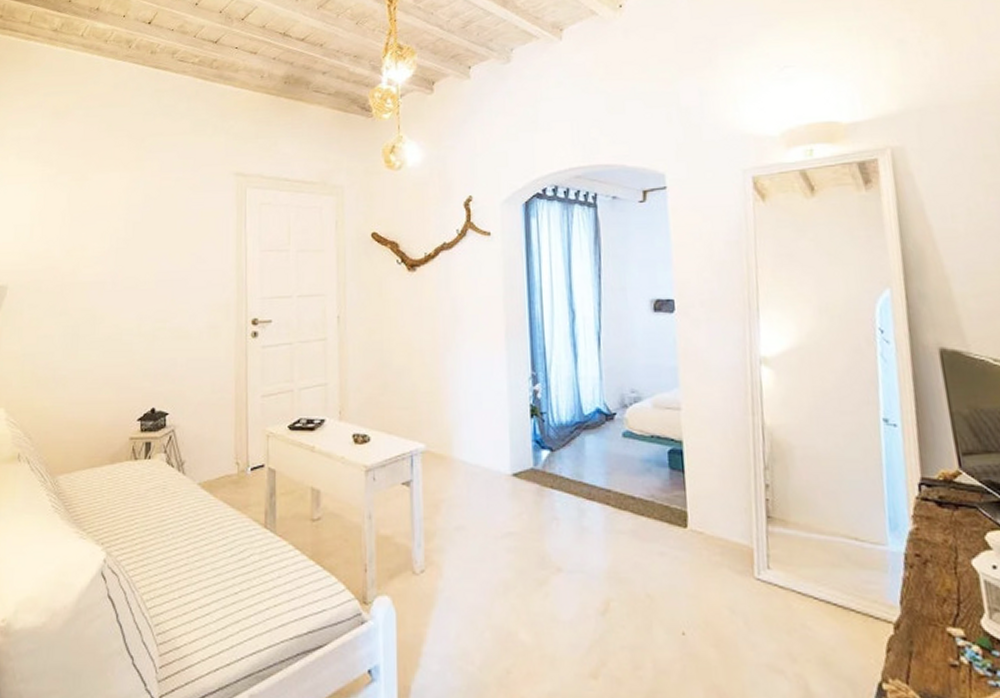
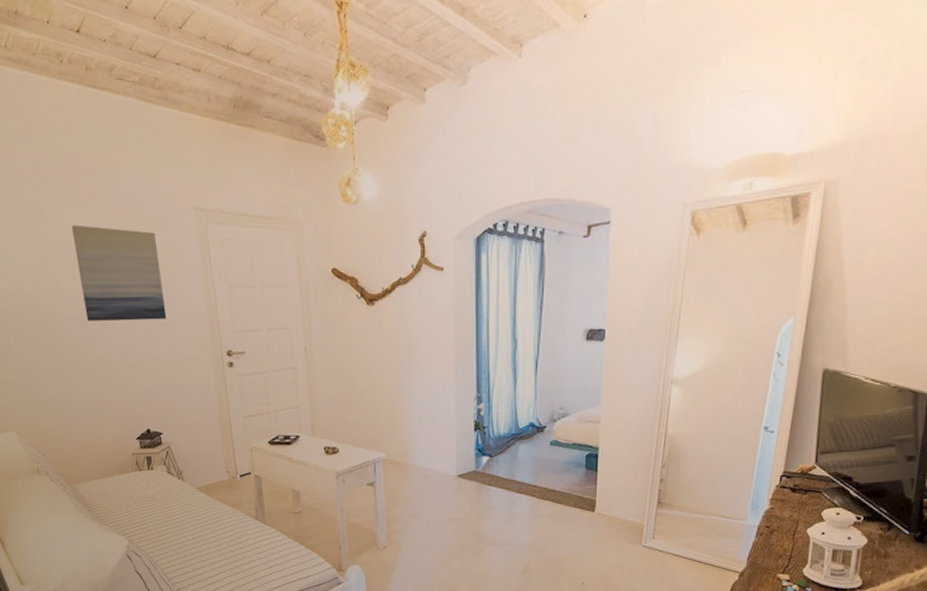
wall art: none [107,189,194,286] -> present [72,224,167,321]

